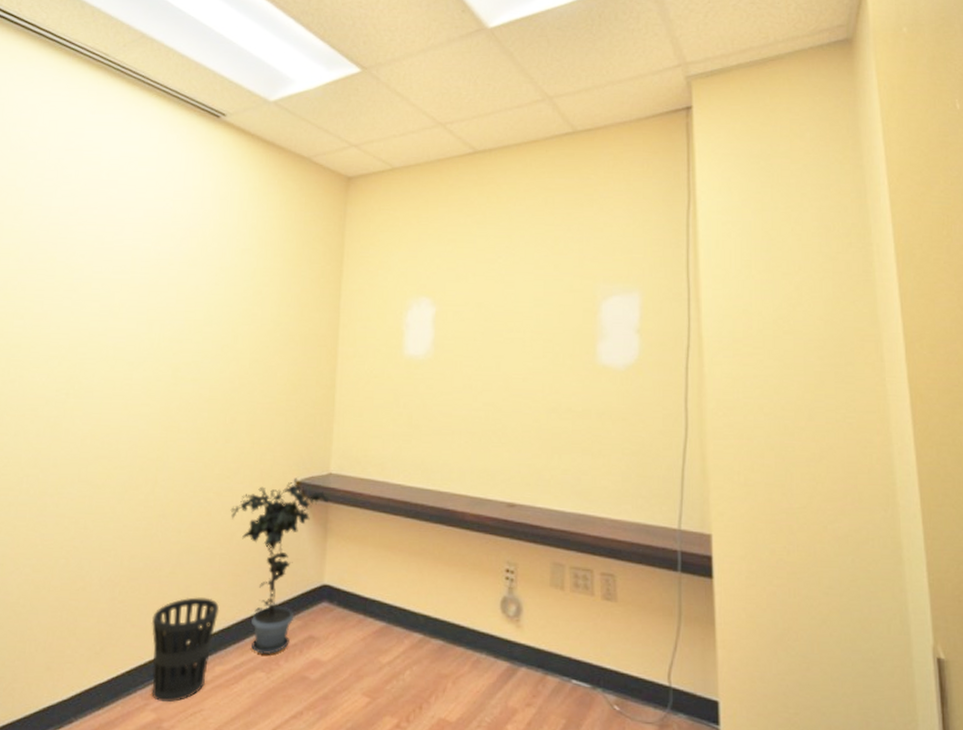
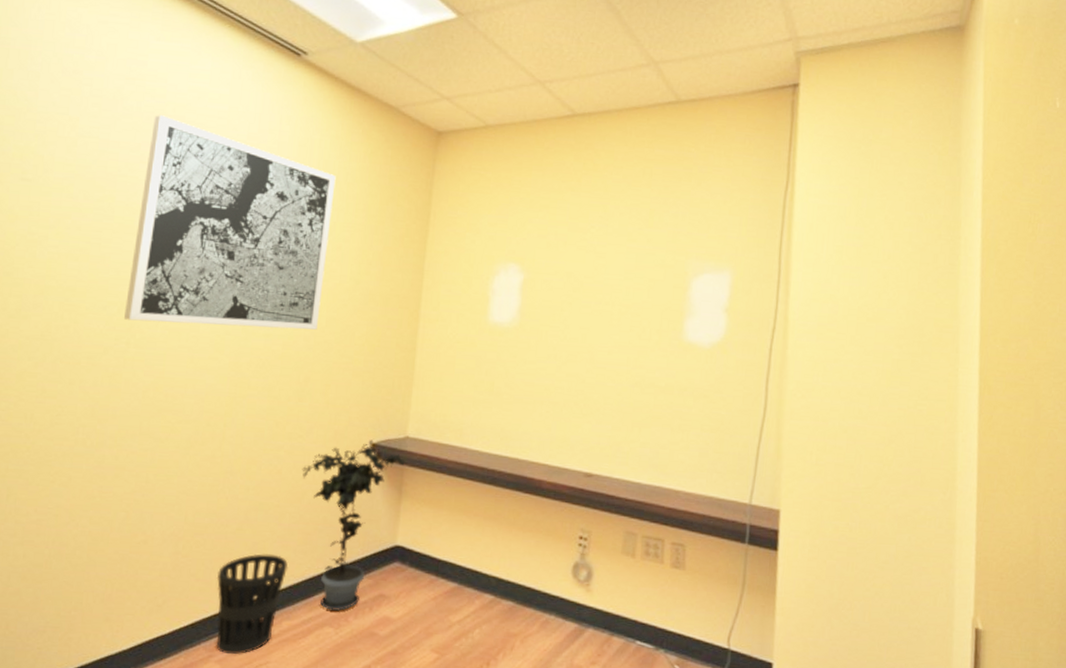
wall art: none [63,180,255,373] -> present [123,115,336,330]

